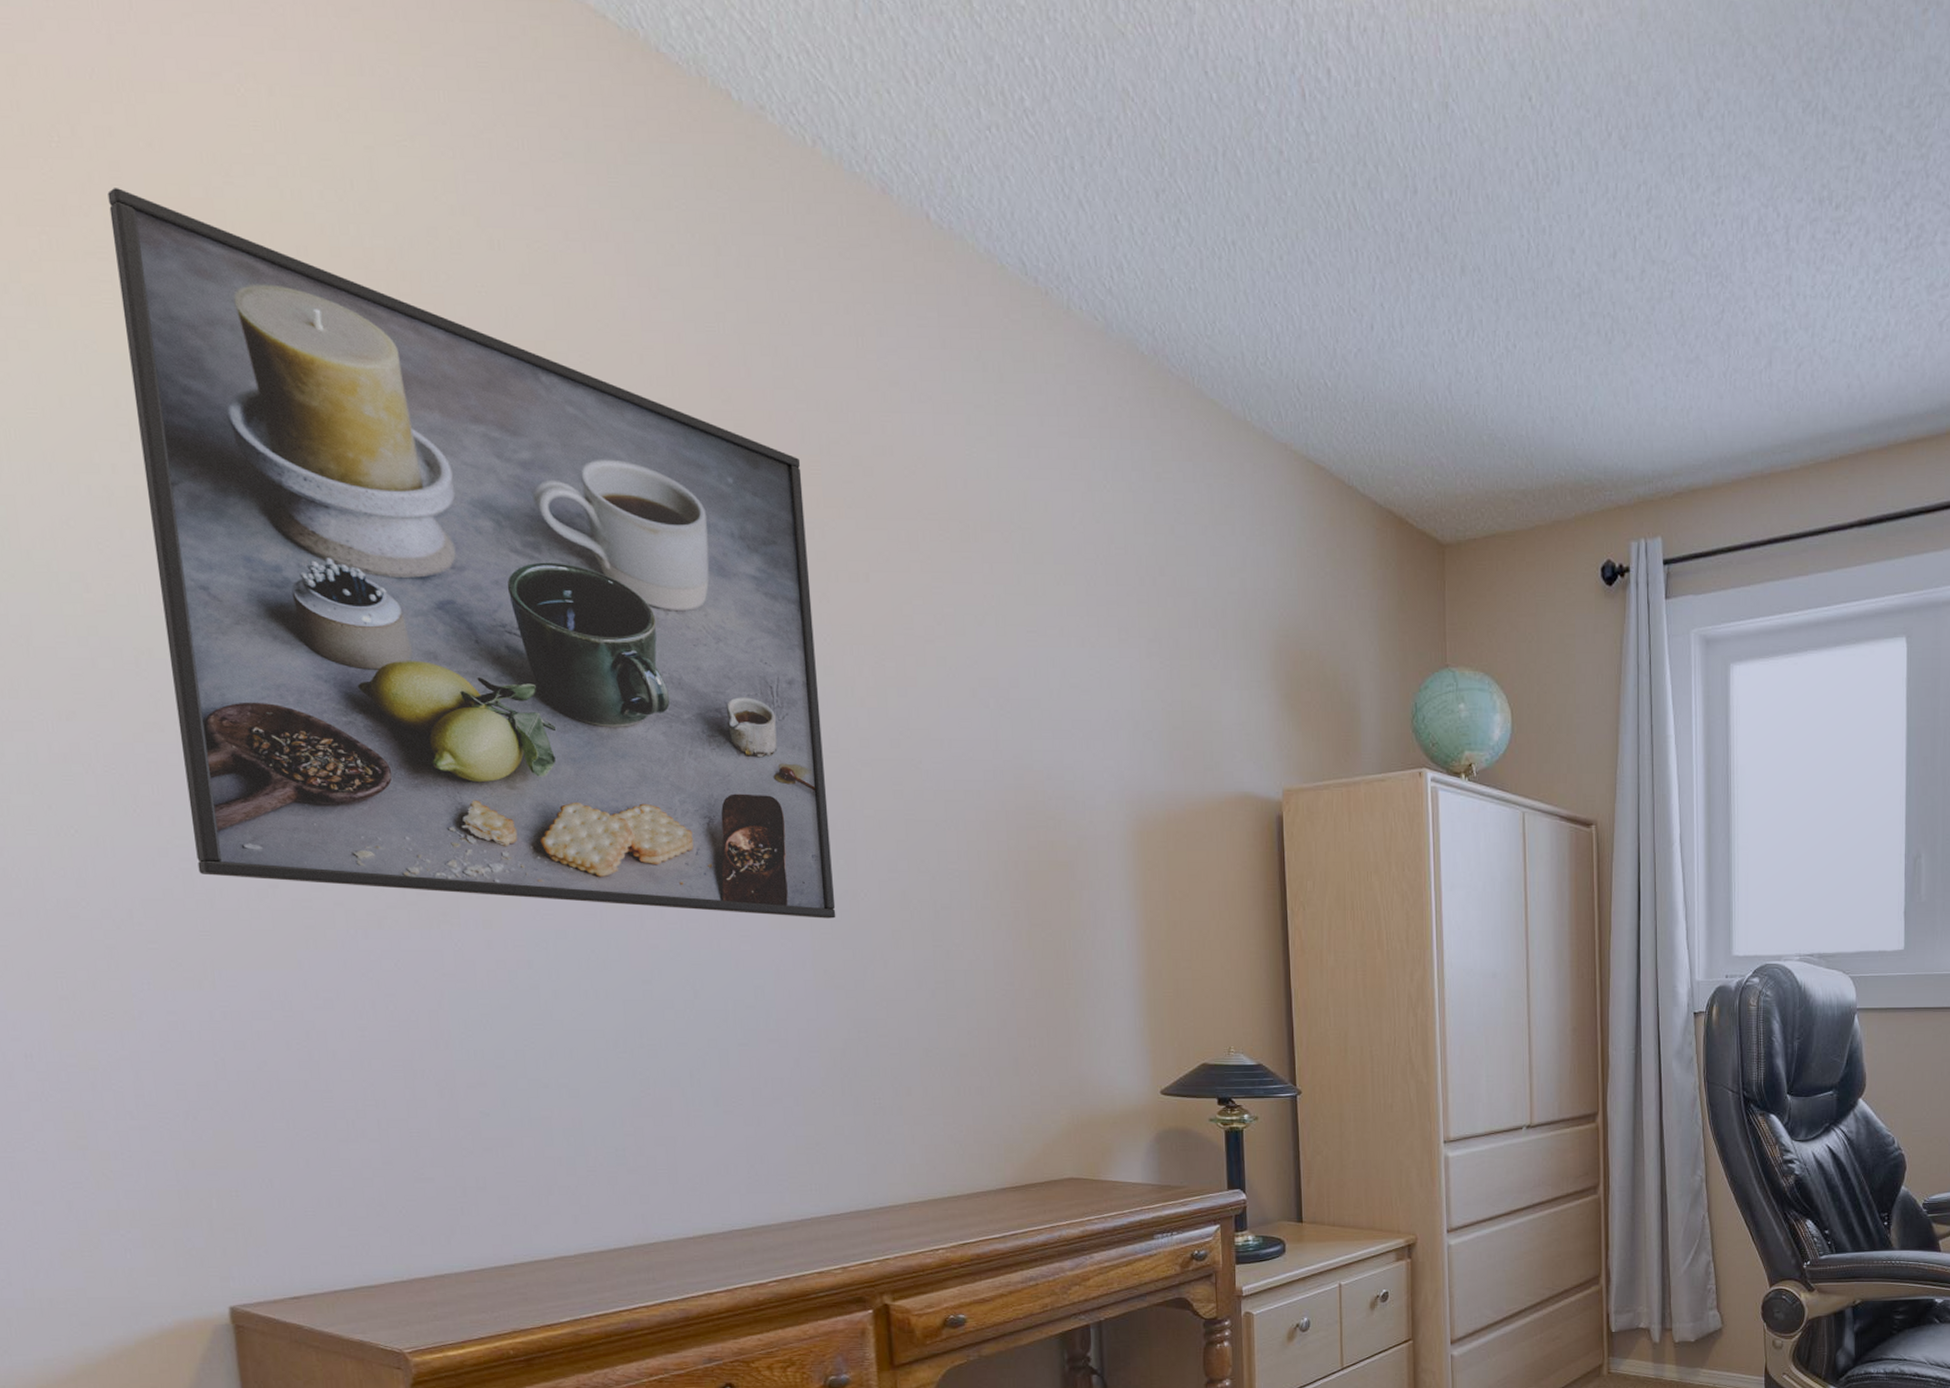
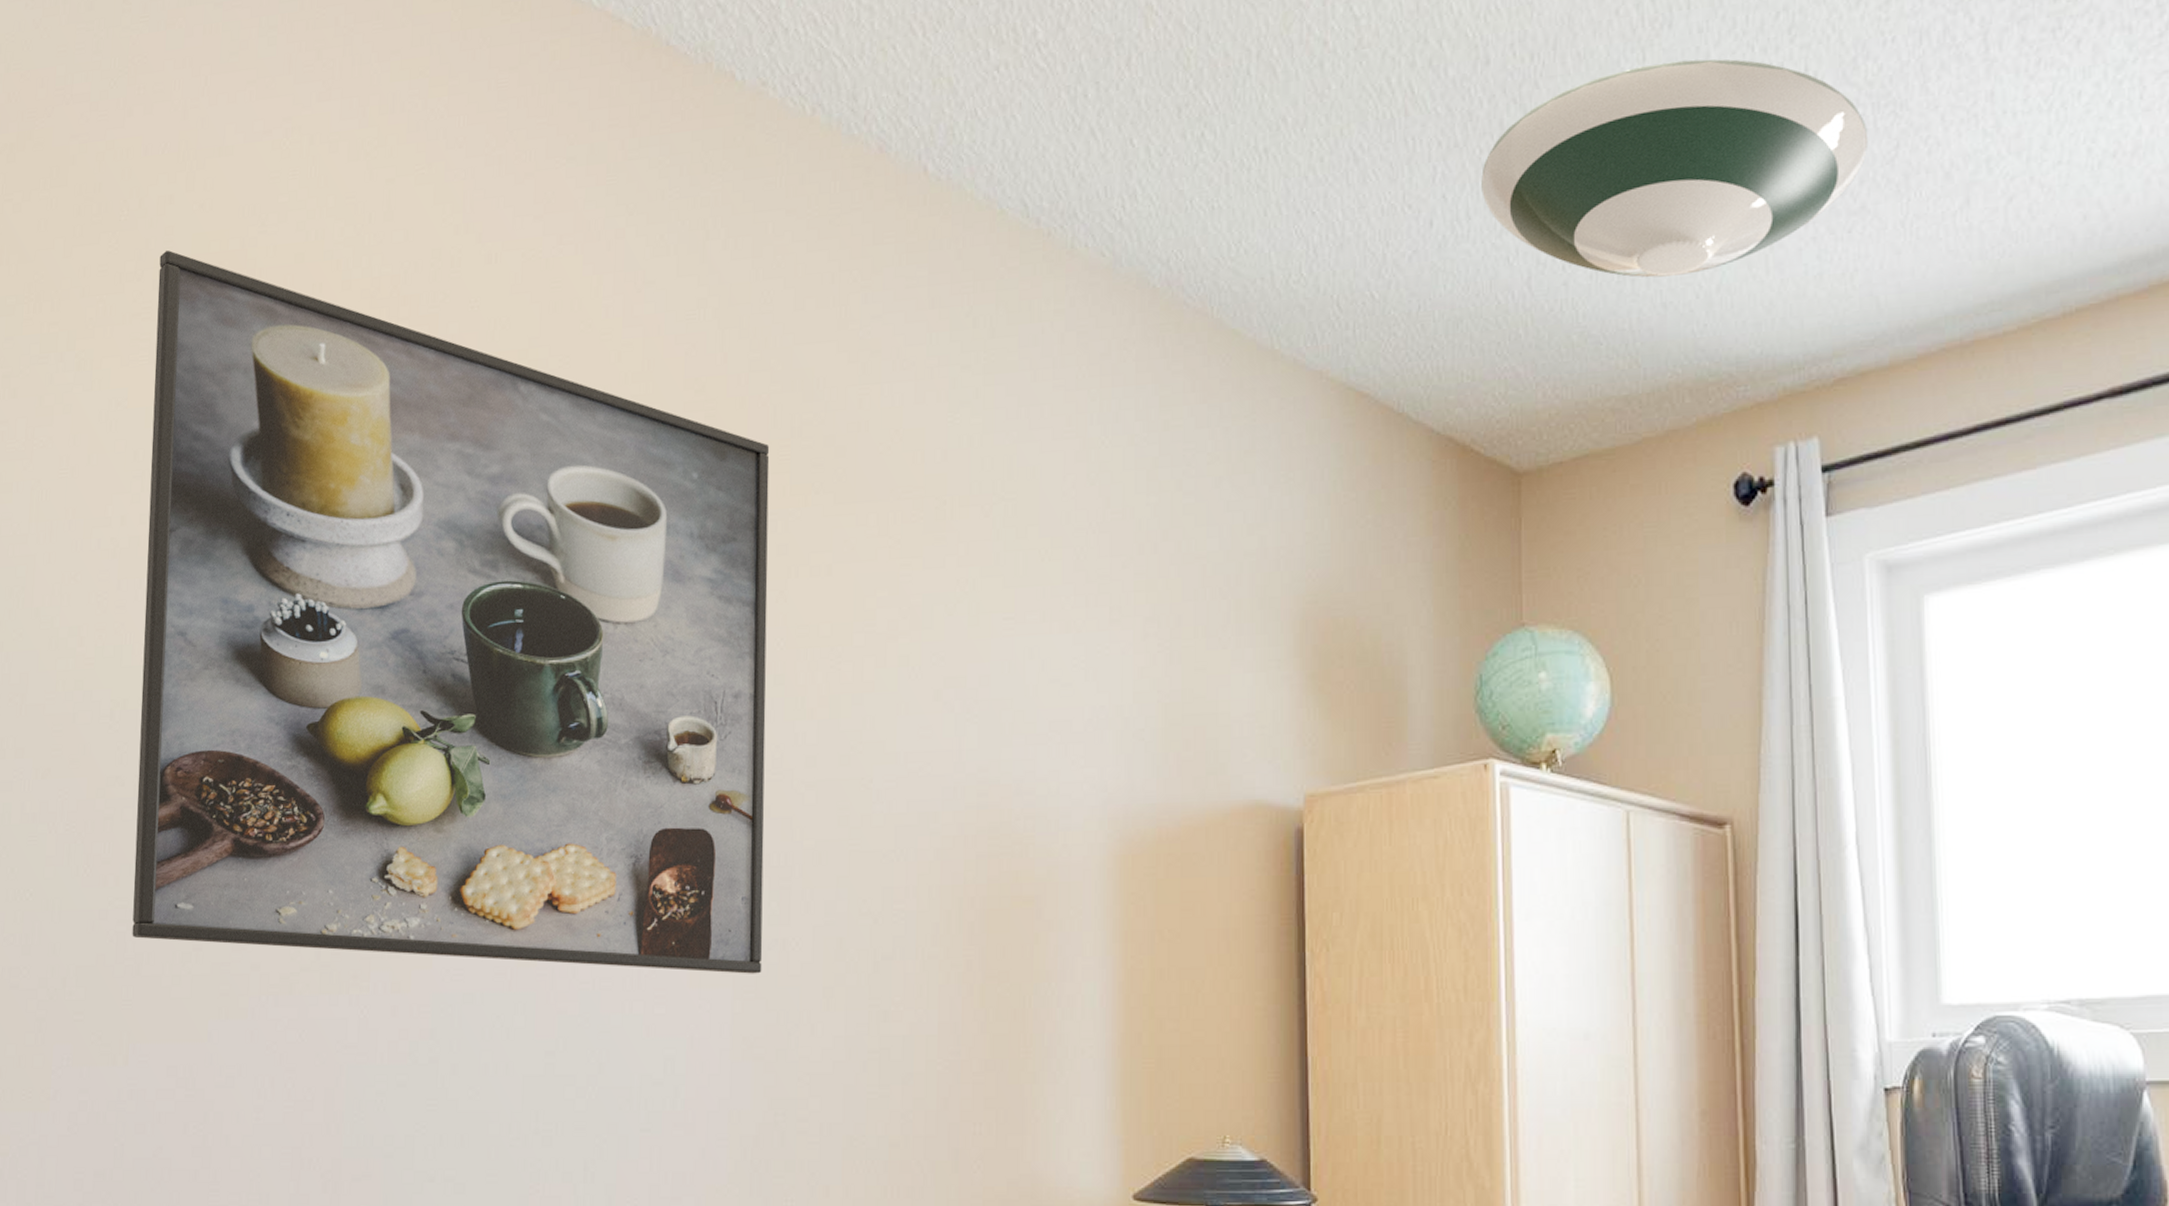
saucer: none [1411,214,1703,396] -> present [1481,59,1869,278]

